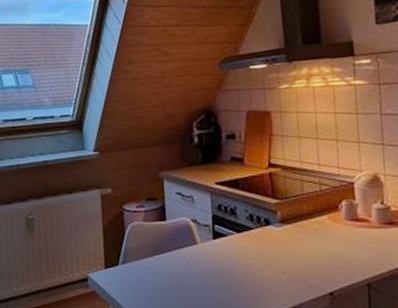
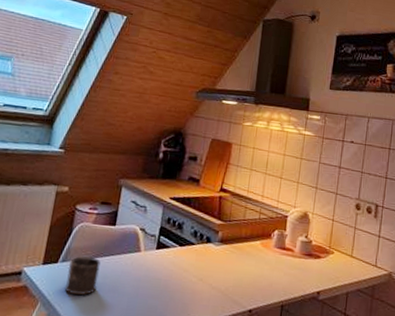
mug: none [129,255,161,295] -> present [64,255,101,296]

